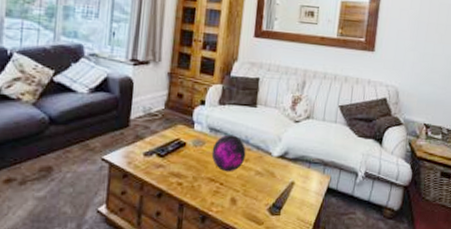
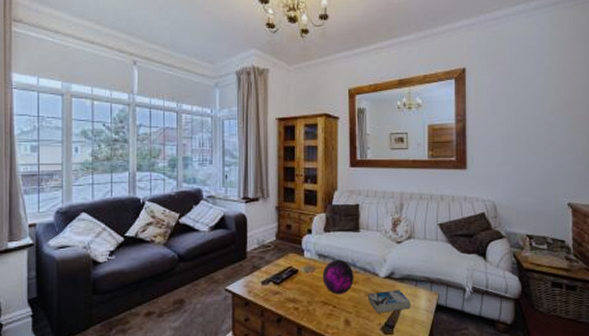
book: none [258,170,302,193] -> present [368,290,411,313]

